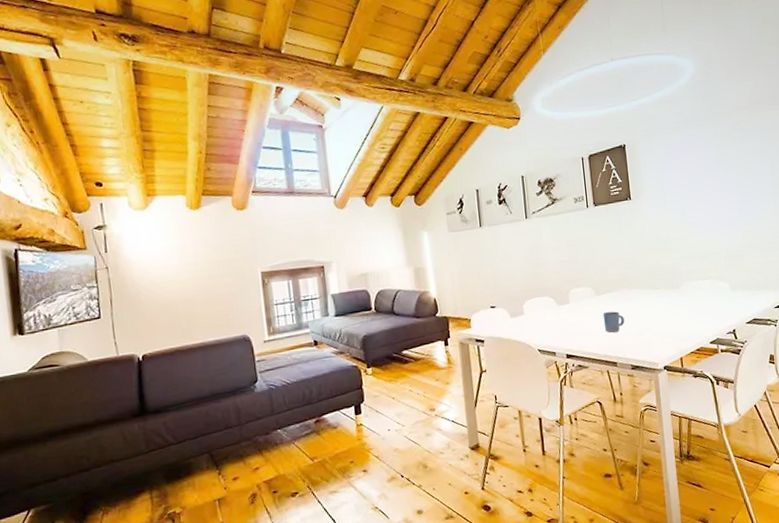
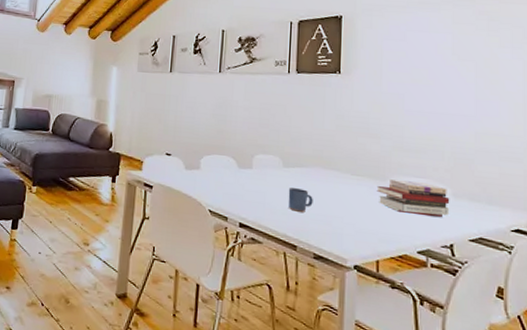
books: none [673,283,730,313] -> present [376,179,450,218]

